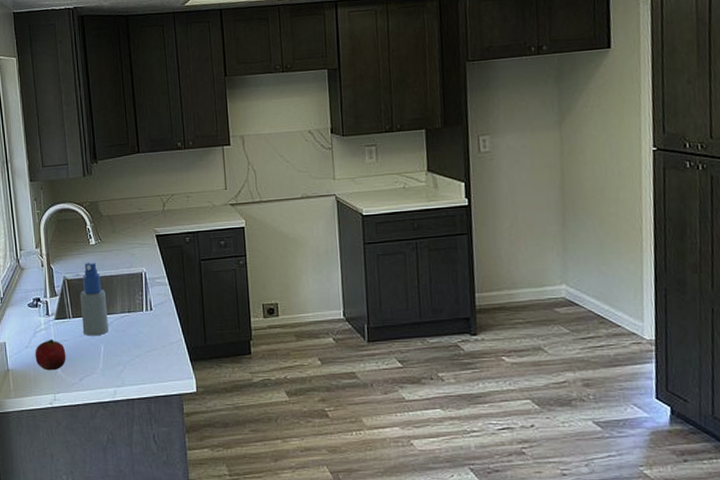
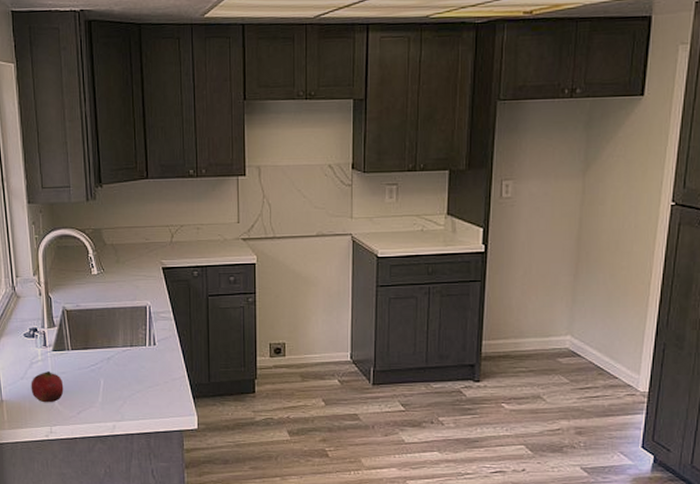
spray bottle: present [79,261,109,336] -> none [79,292,109,369]

